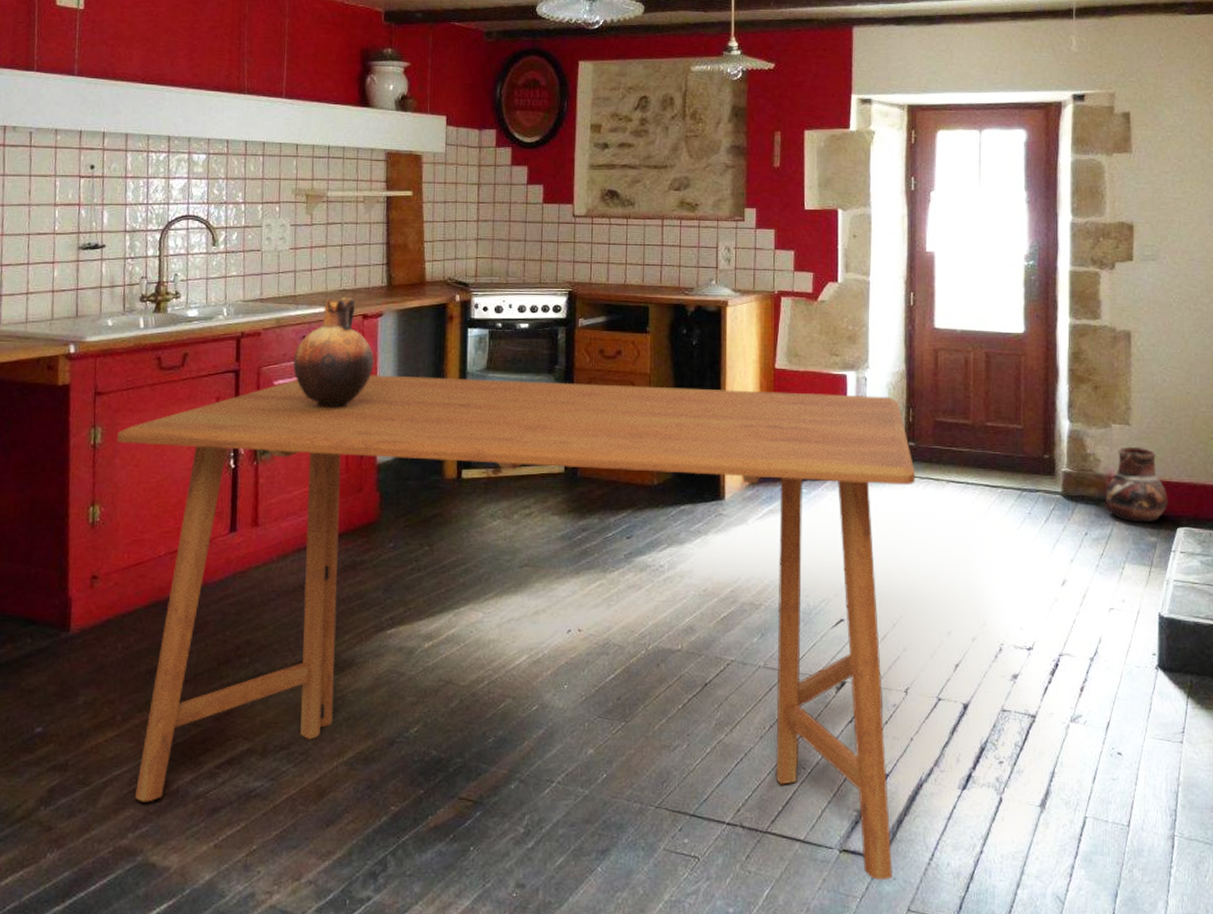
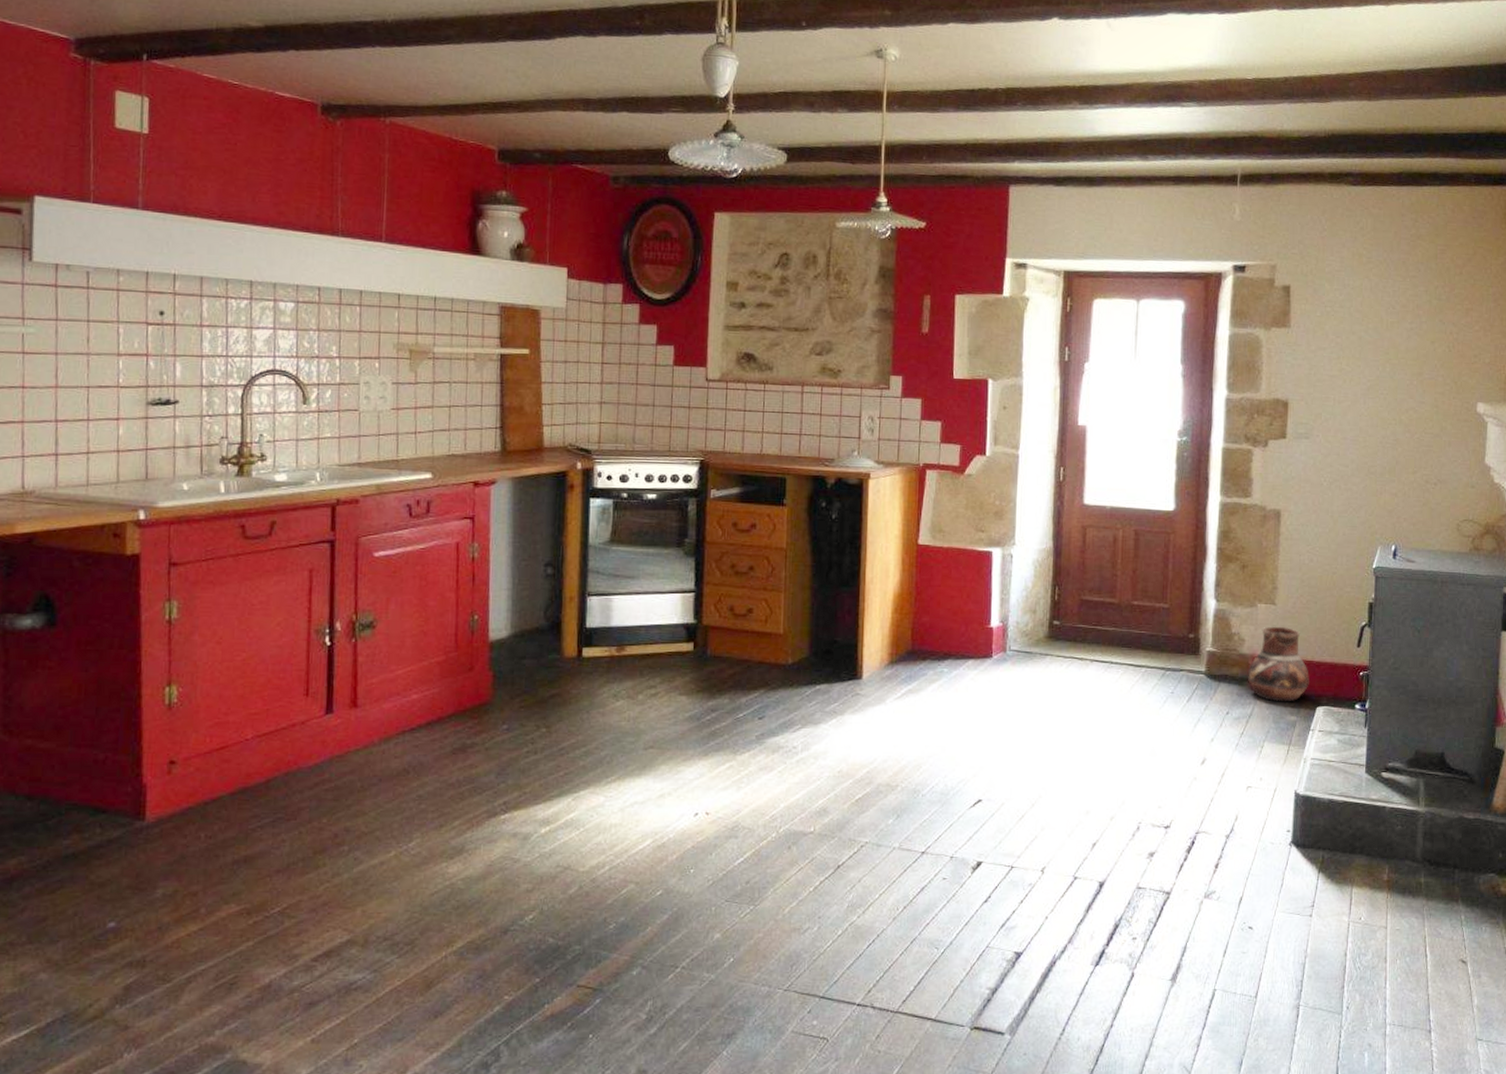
dining table: present [117,375,915,881] -> none [196,547,1059,1056]
ceramic pitcher: present [293,297,374,409] -> none [395,462,487,583]

